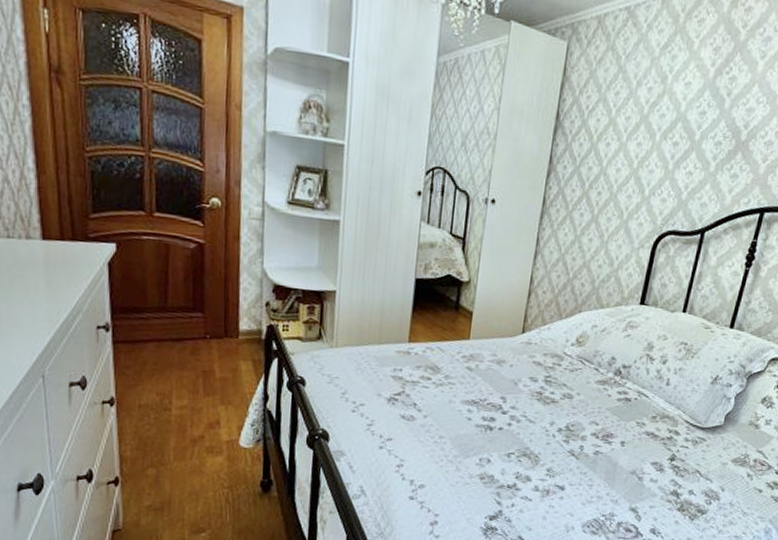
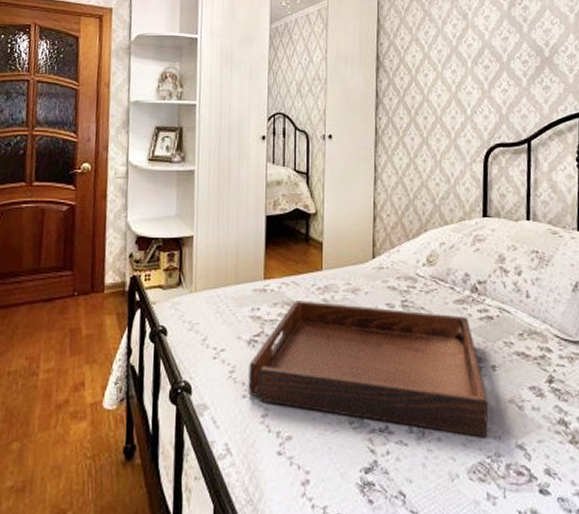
serving tray: none [385,366,612,501] -> present [248,300,489,438]

